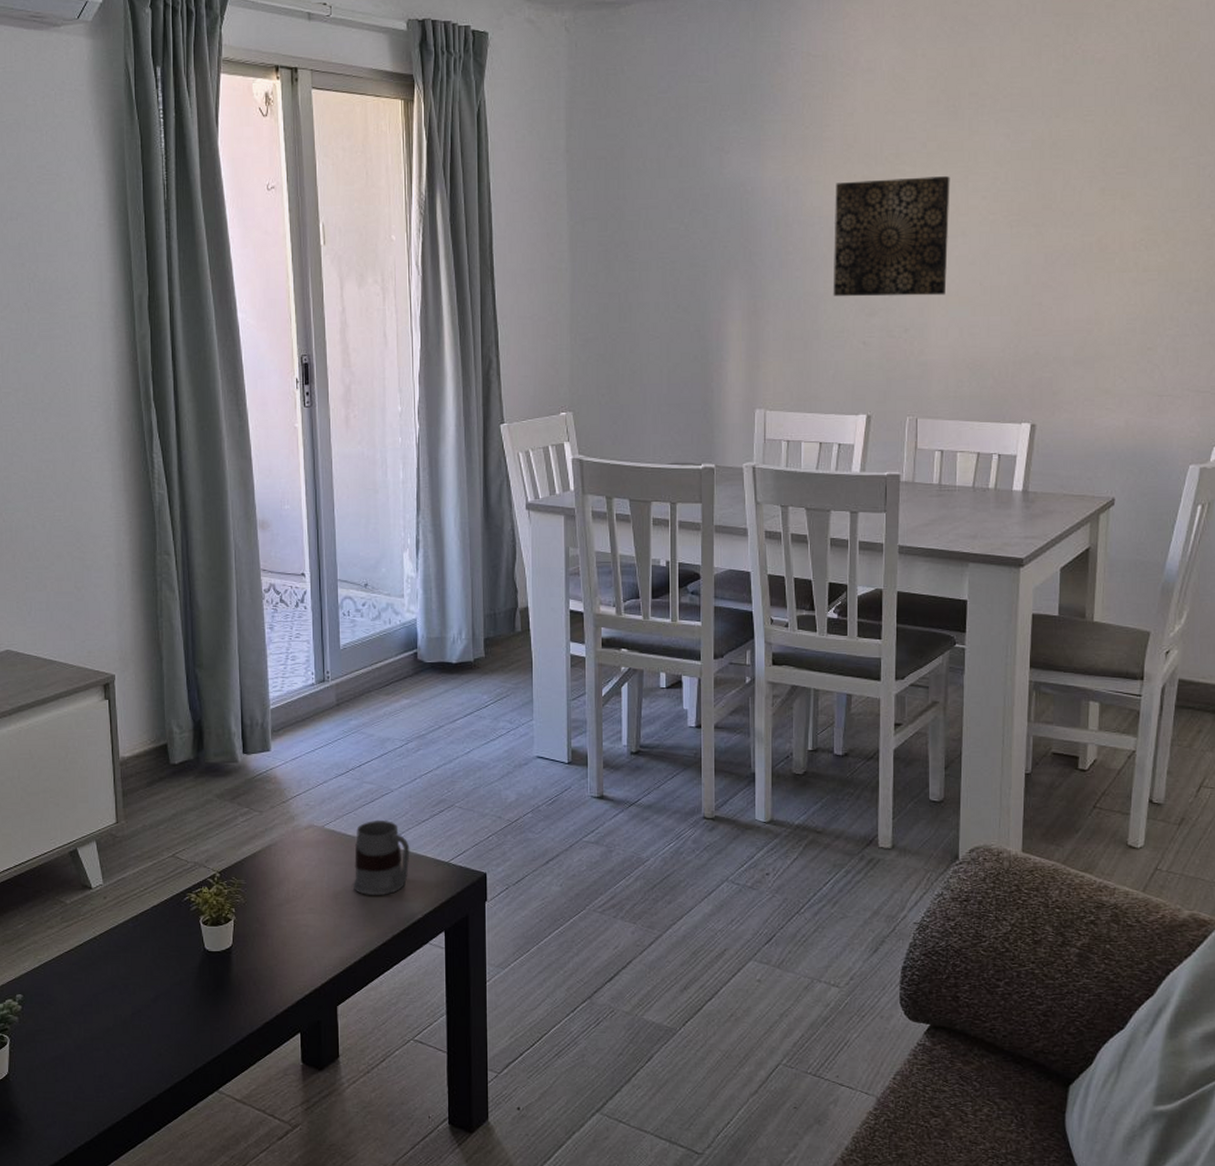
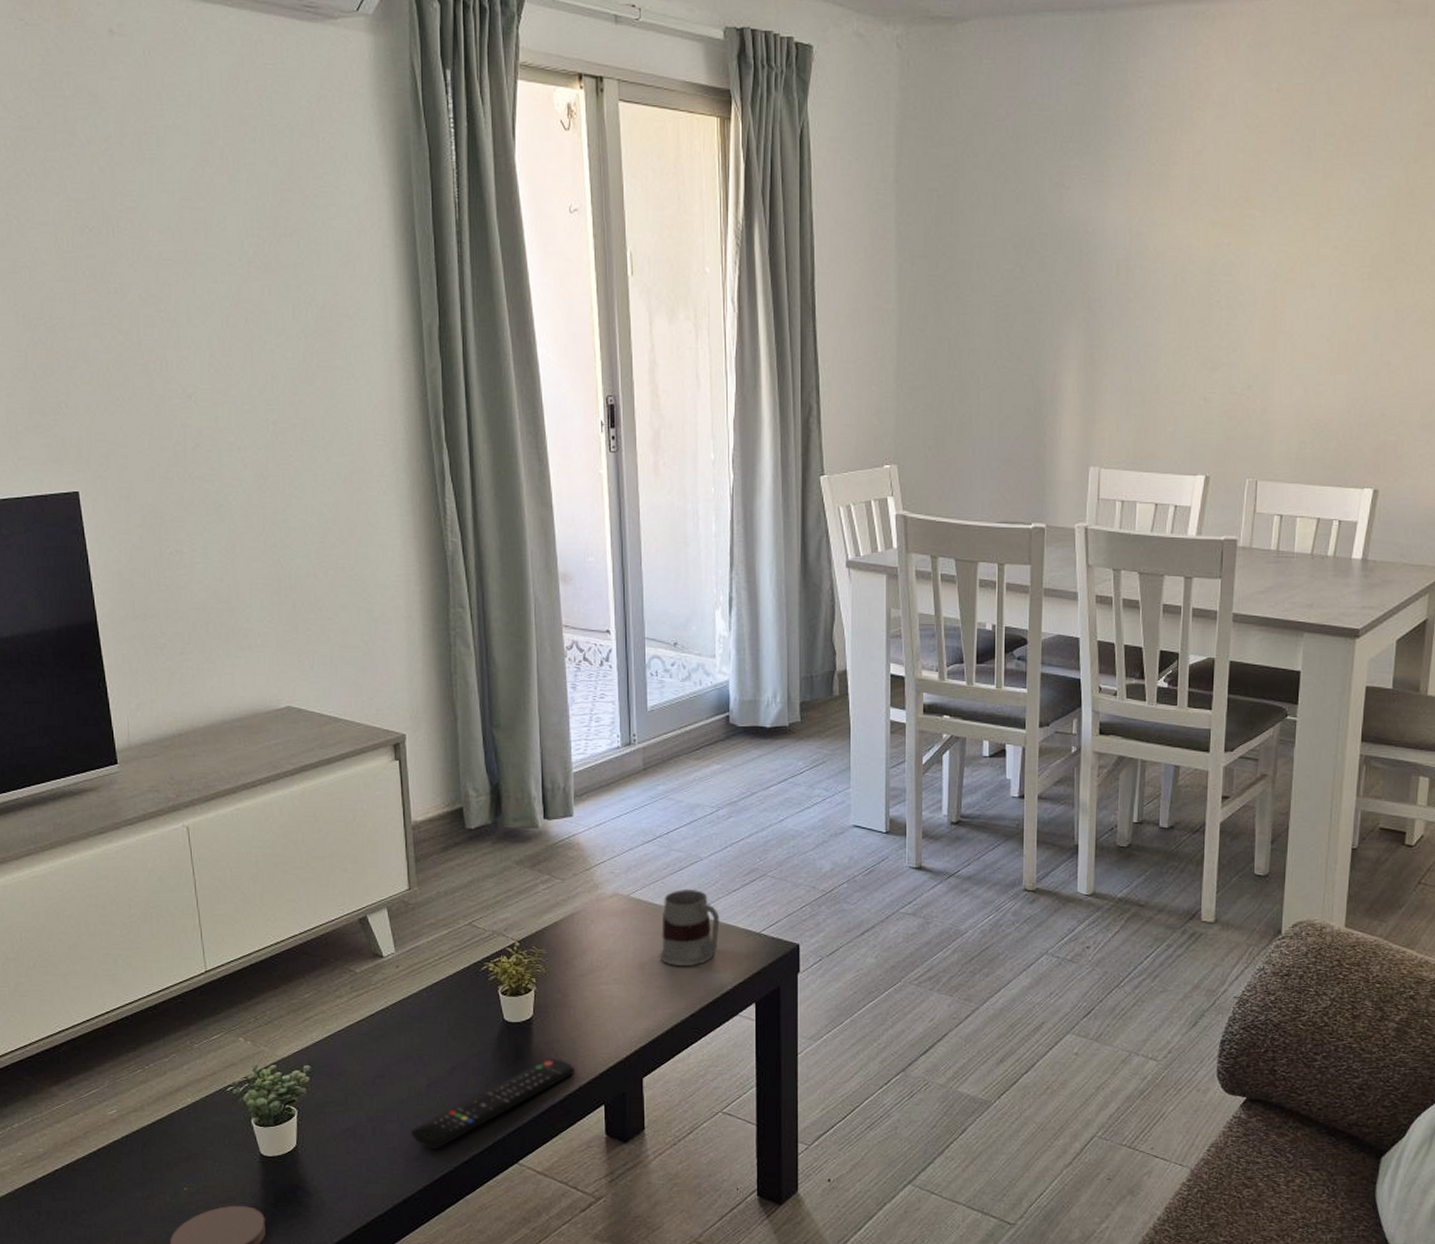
remote control: none [117,986,273,1077] -> present [411,1057,576,1149]
wall art: present [833,176,950,297] -> none [1174,223,1301,351]

